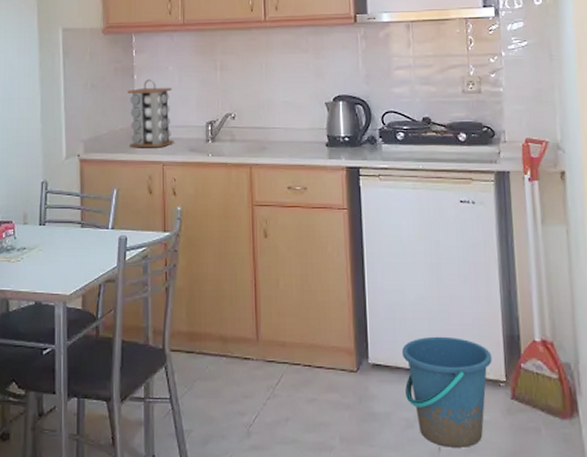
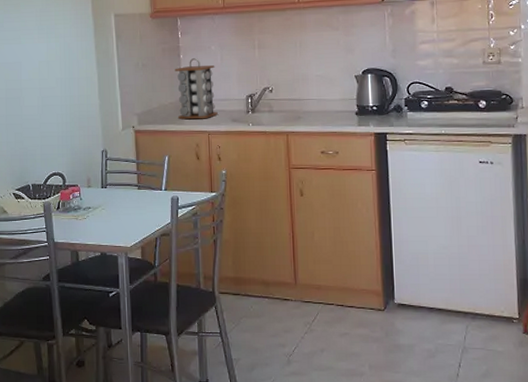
bucket: present [402,336,492,447] -> none [425,280,506,374]

